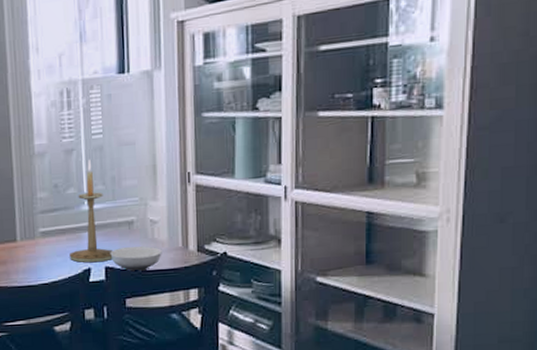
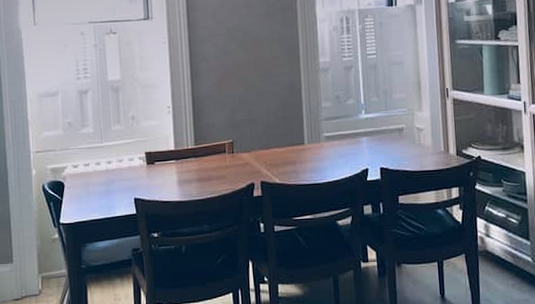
candlestick: present [69,160,113,263] -> none [350,76,387,164]
bowl: present [110,246,162,272] -> none [384,150,428,172]

